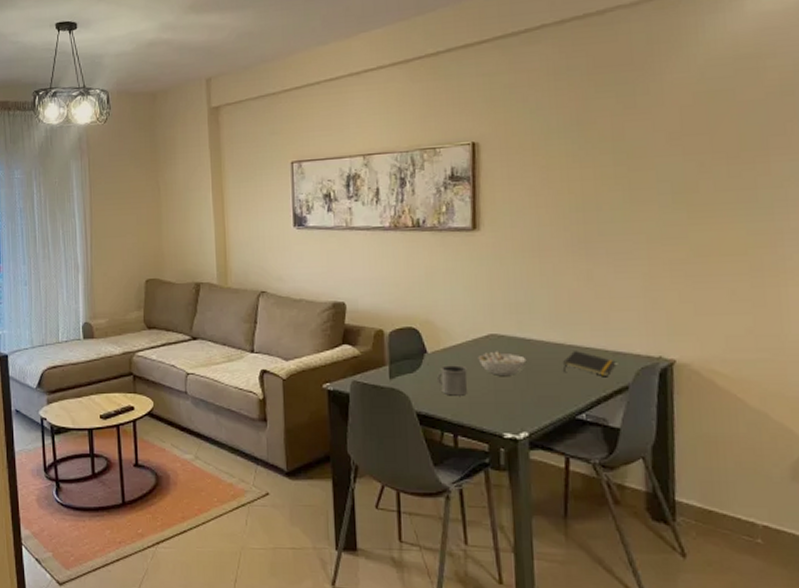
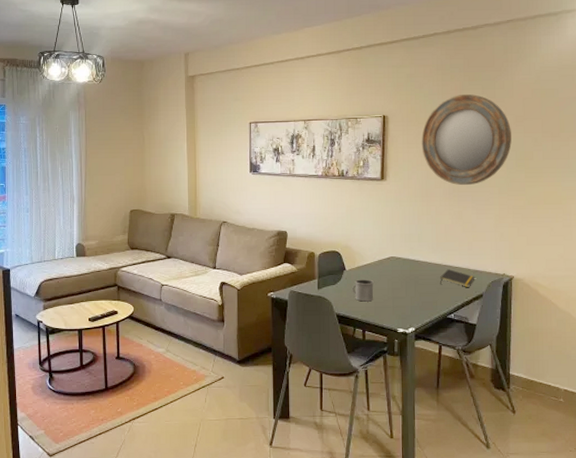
bowl: present [478,351,527,376] -> none [381,269,415,287]
home mirror: none [528,105,664,234] -> present [421,94,512,186]

